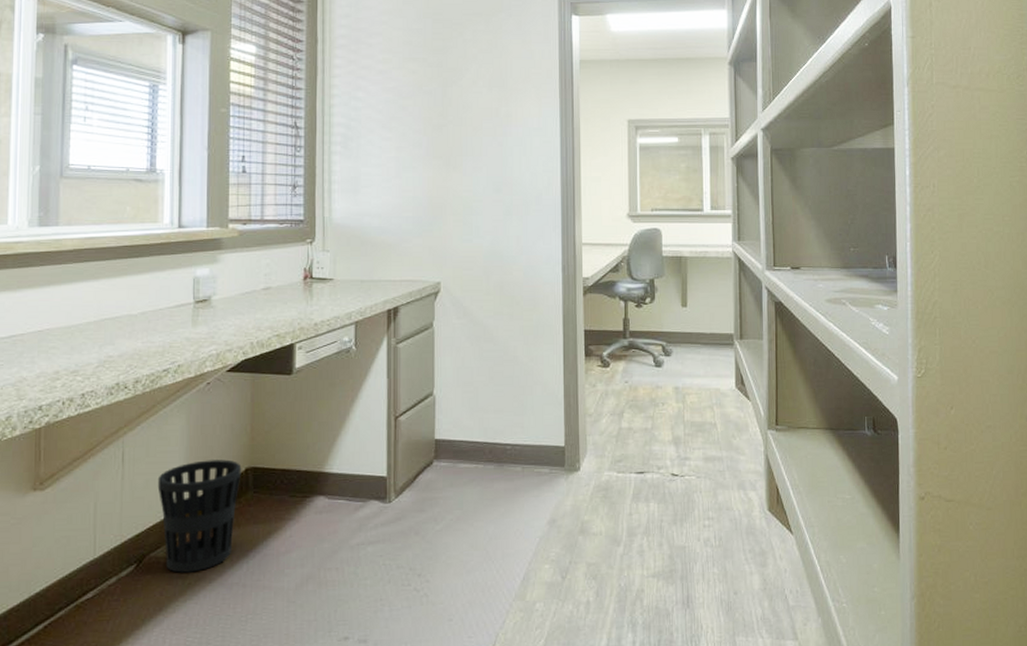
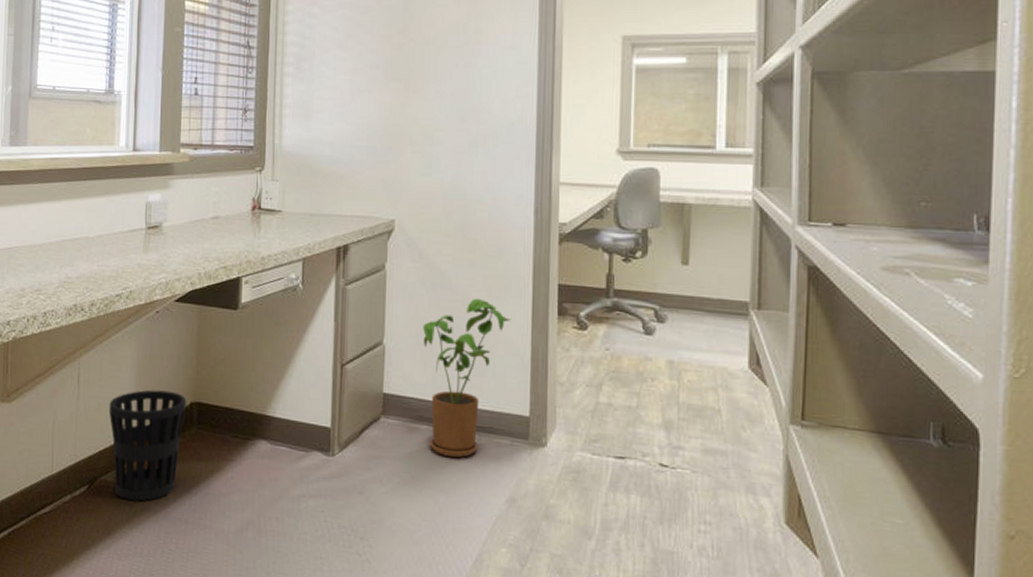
house plant: none [469,347,546,490] -> present [423,298,511,458]

